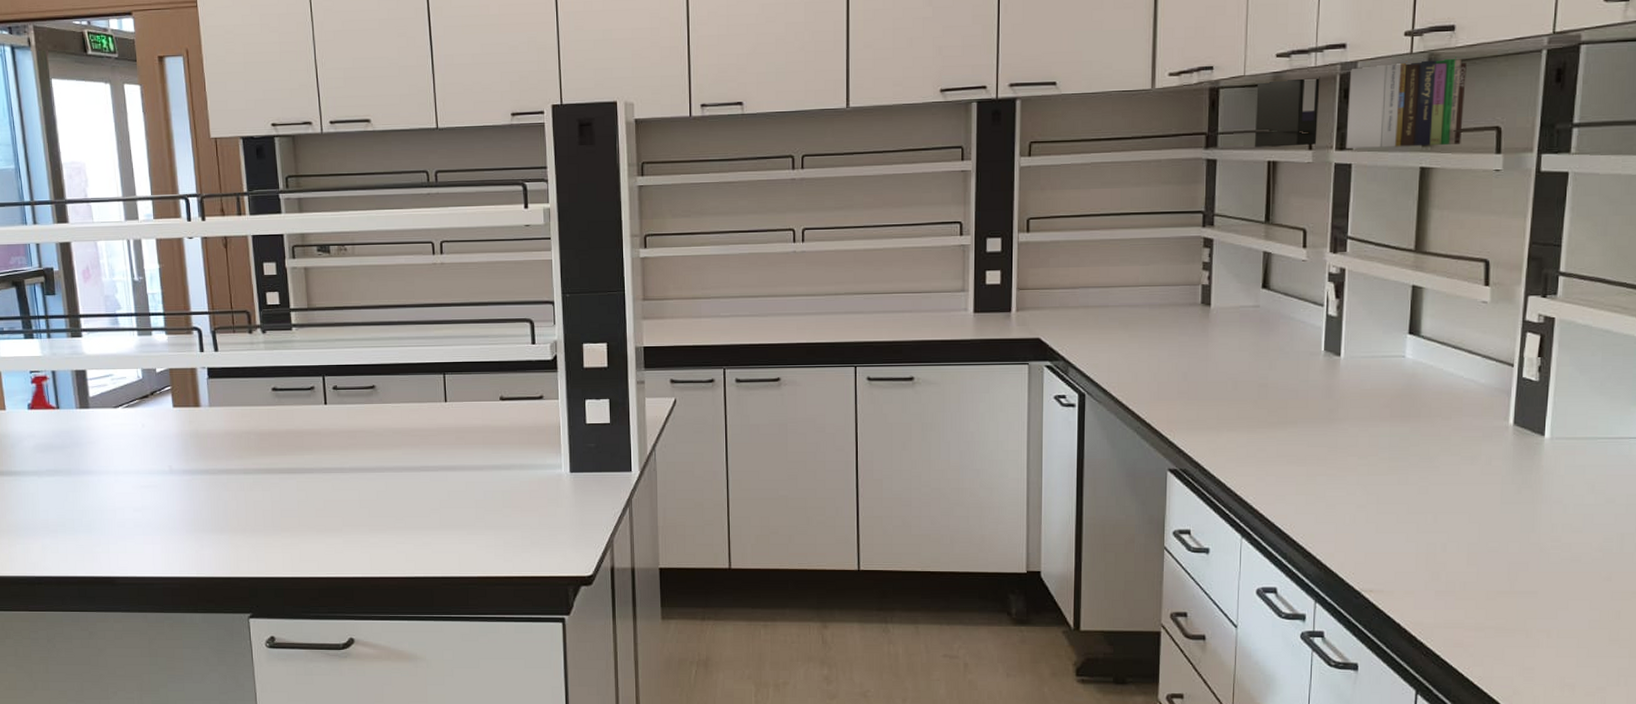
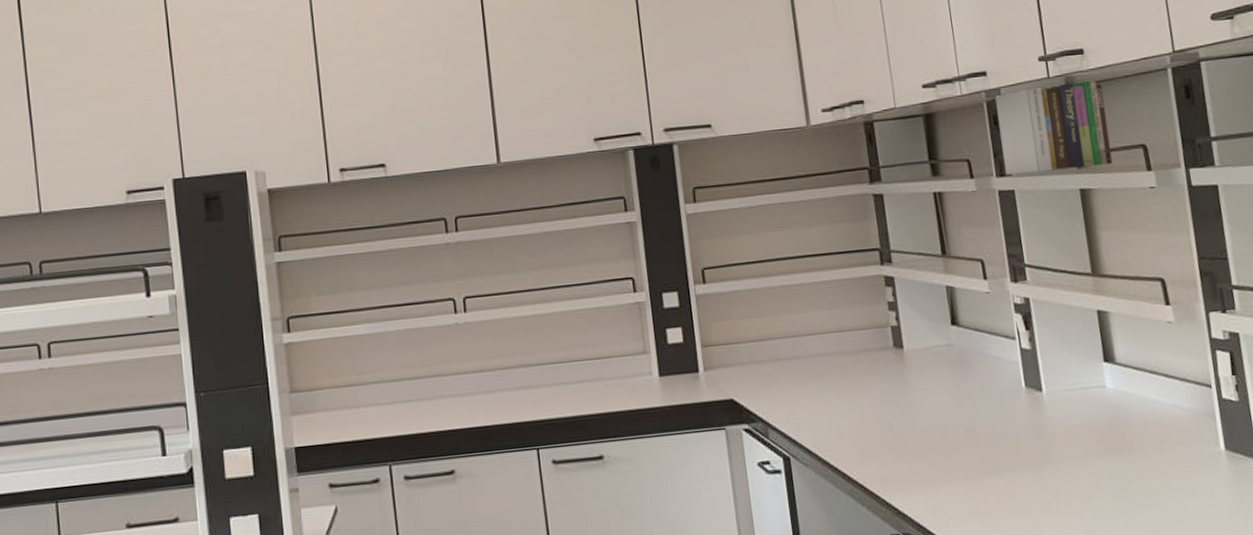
binder: present [1254,76,1320,147] -> none [910,105,977,179]

